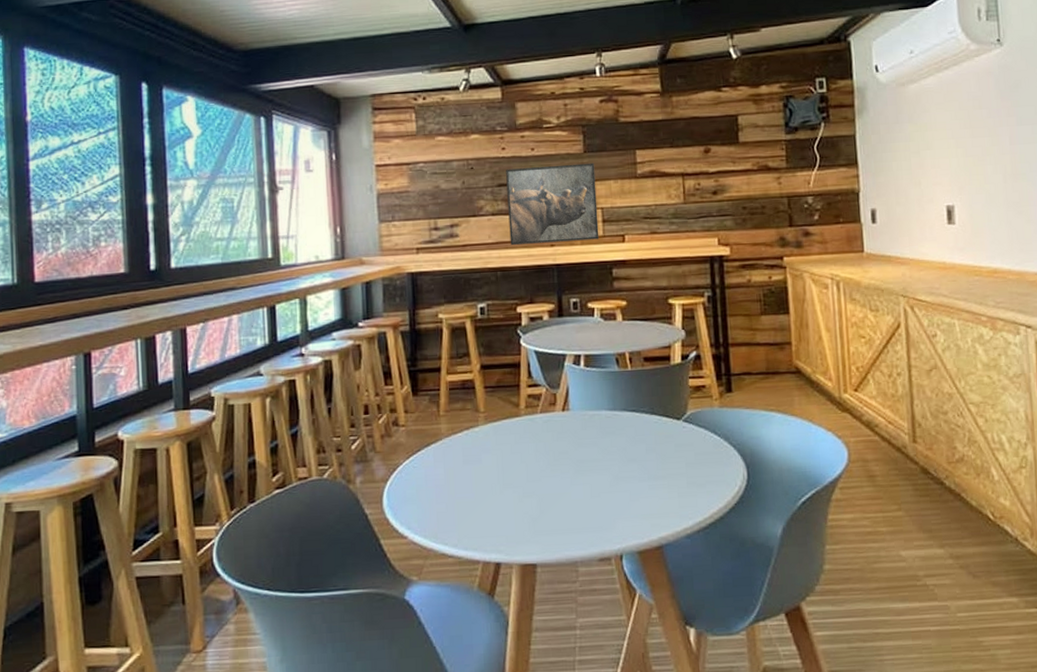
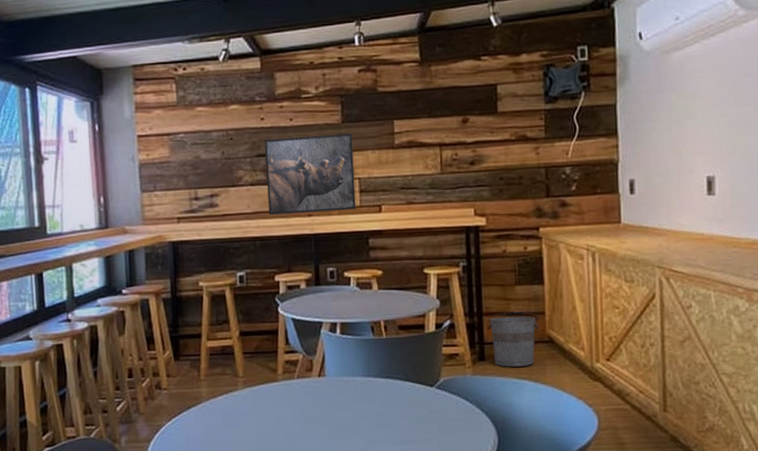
bucket: none [733,342,786,399] -> present [487,312,539,367]

